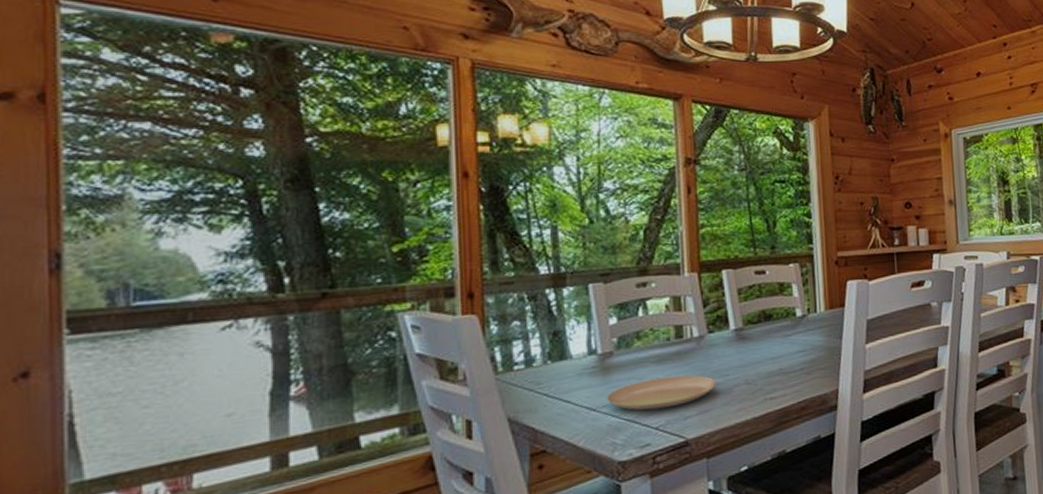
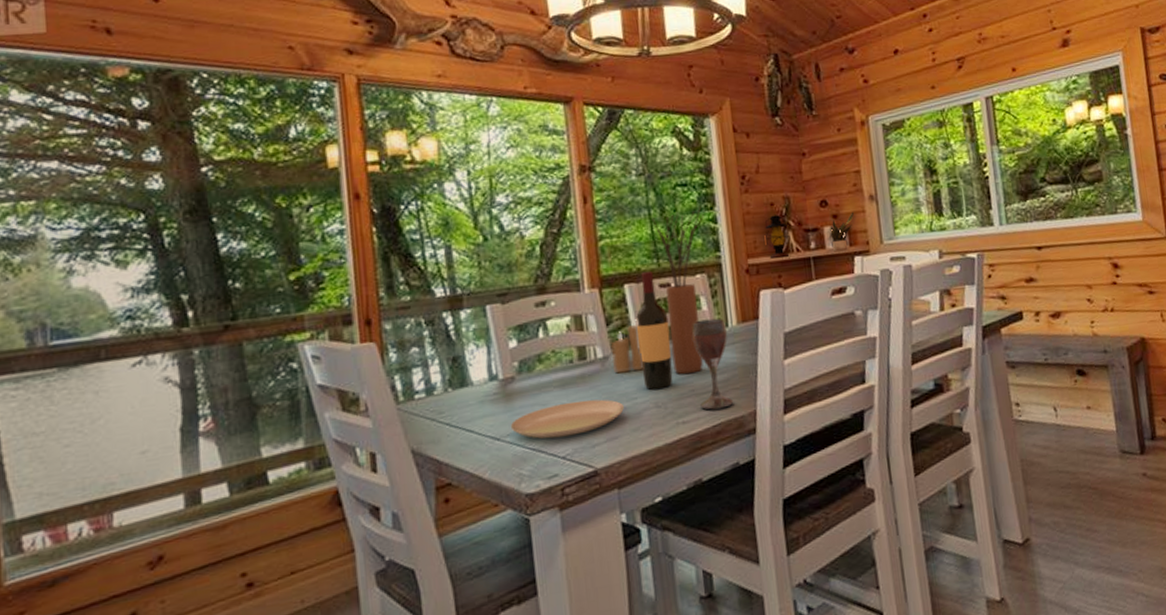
candle: none [706,302,736,352] -> present [611,319,643,374]
wine bottle: none [732,258,764,368] -> present [636,271,673,390]
vase: none [751,202,801,355] -> present [652,206,705,375]
cup: none [783,304,817,388] -> present [692,318,733,410]
lantern: none [854,212,877,253] -> present [765,213,791,260]
potted plant: none [912,213,934,250] -> present [830,211,854,253]

